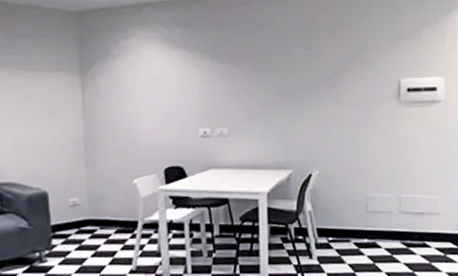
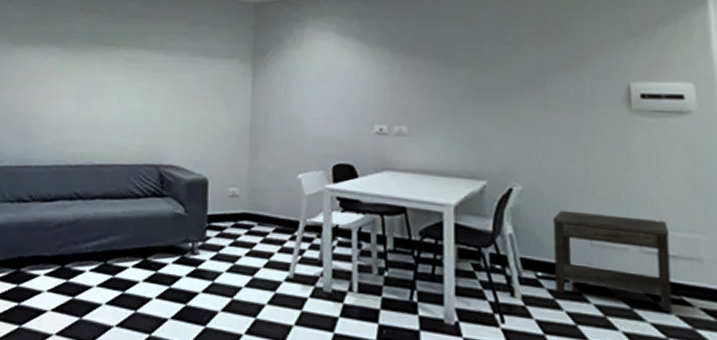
side table: none [340,187,420,254] -> present [552,210,673,313]

